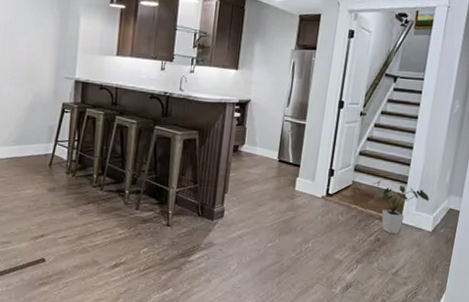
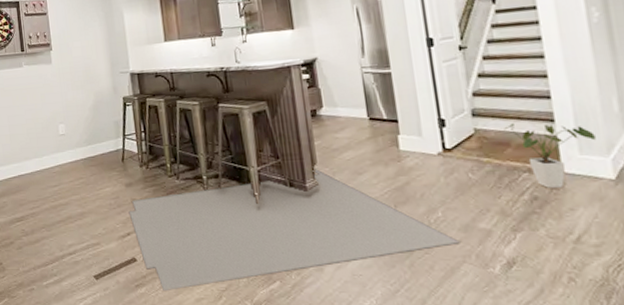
area rug: none [46,194,319,291] -> present [128,166,460,292]

